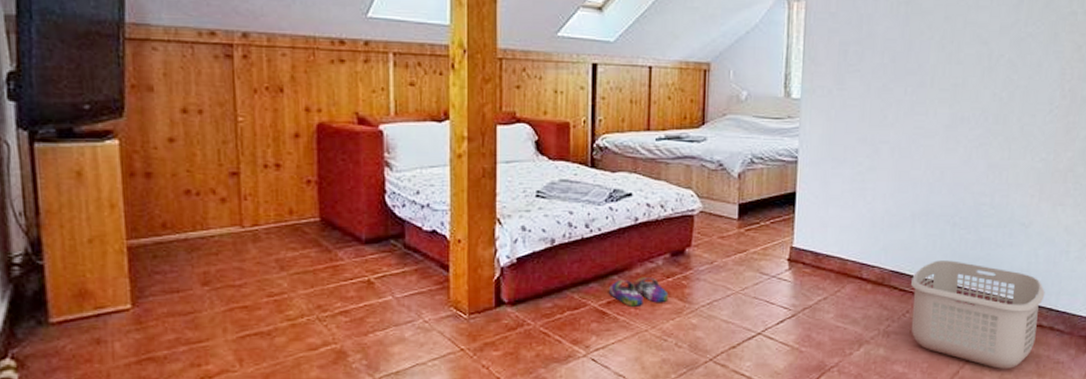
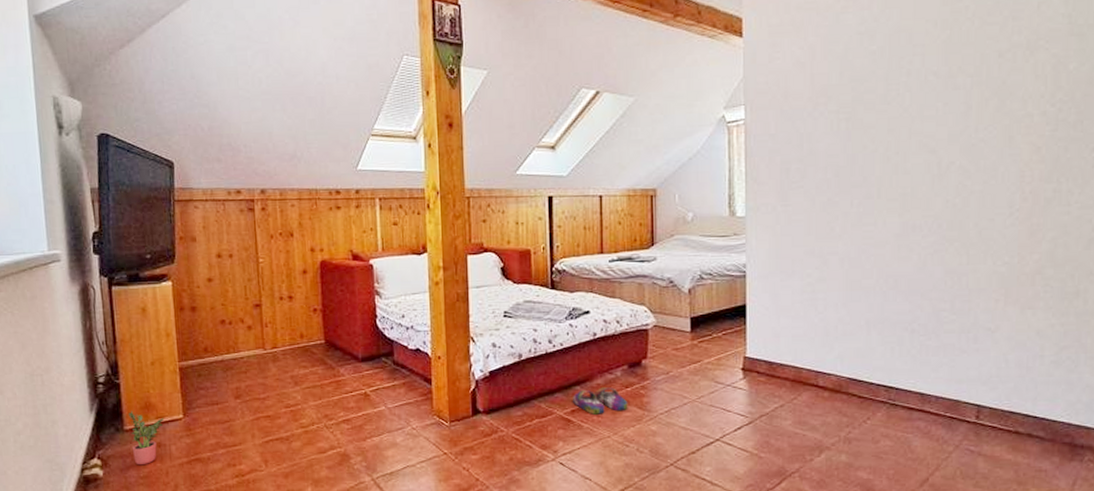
potted plant: none [54,299,106,367] -> present [128,411,165,465]
clothes hamper: present [910,260,1045,369] -> none [869,367,1019,476]

